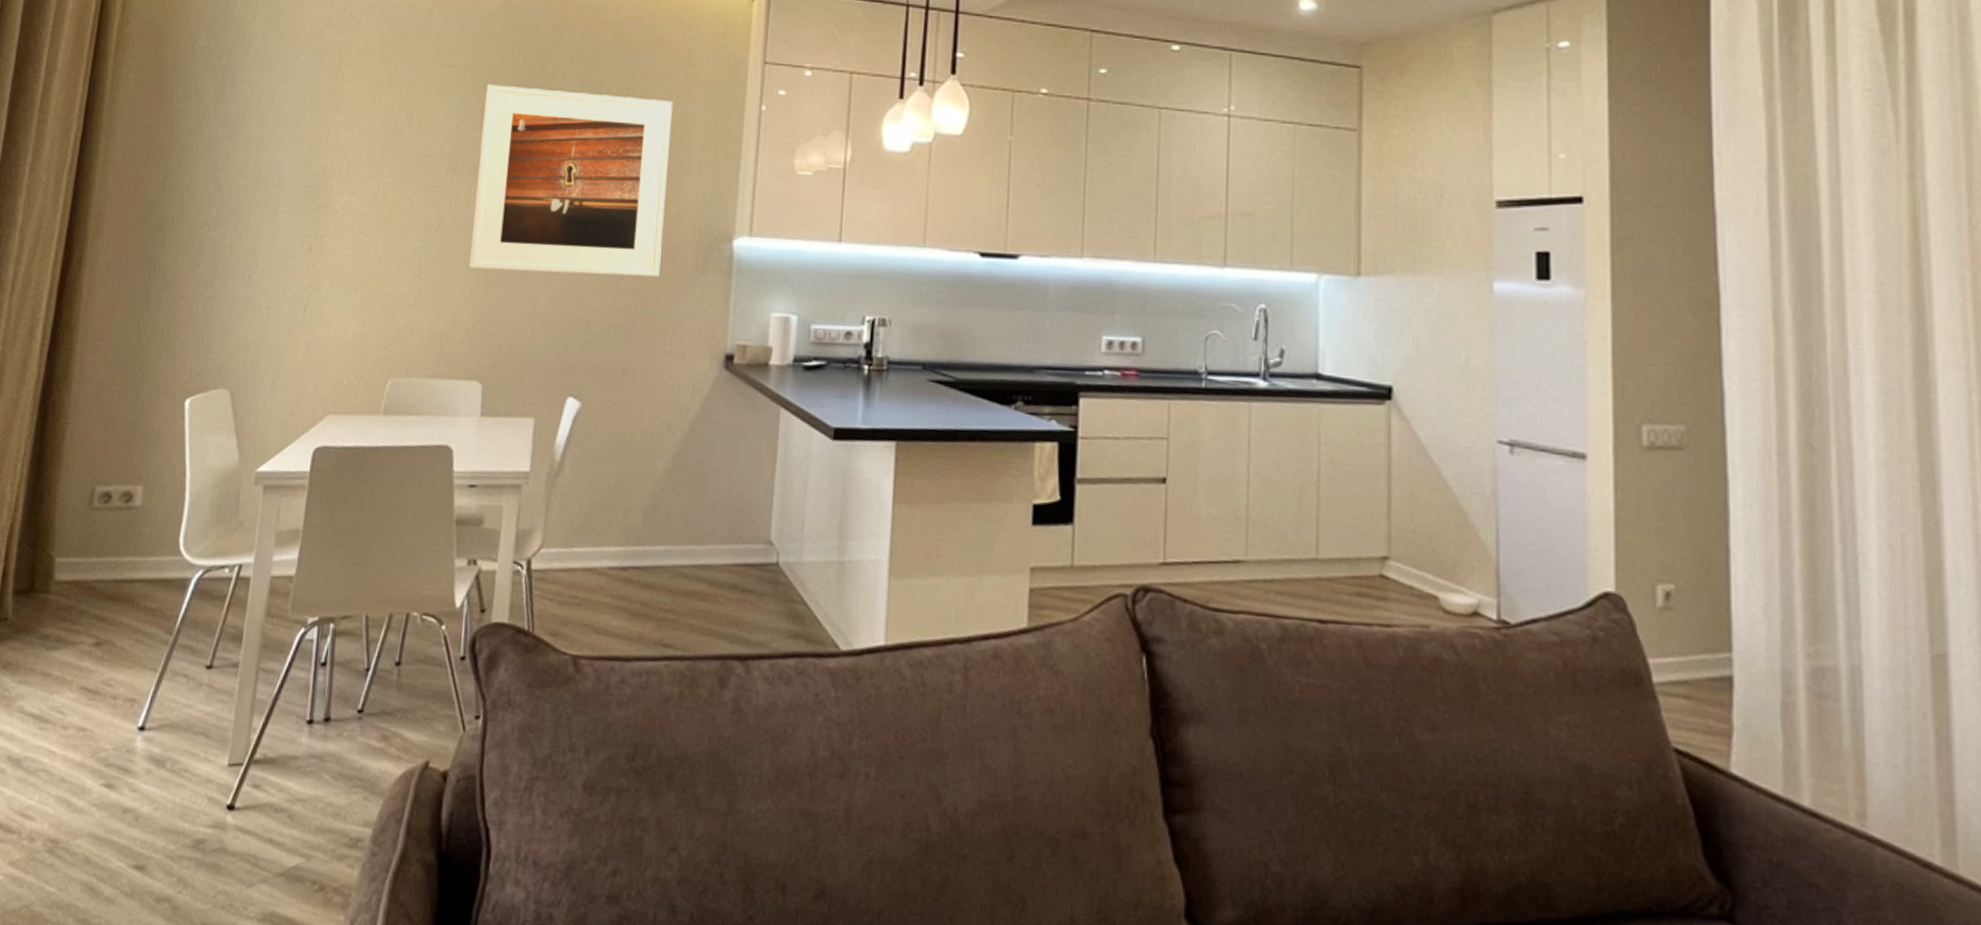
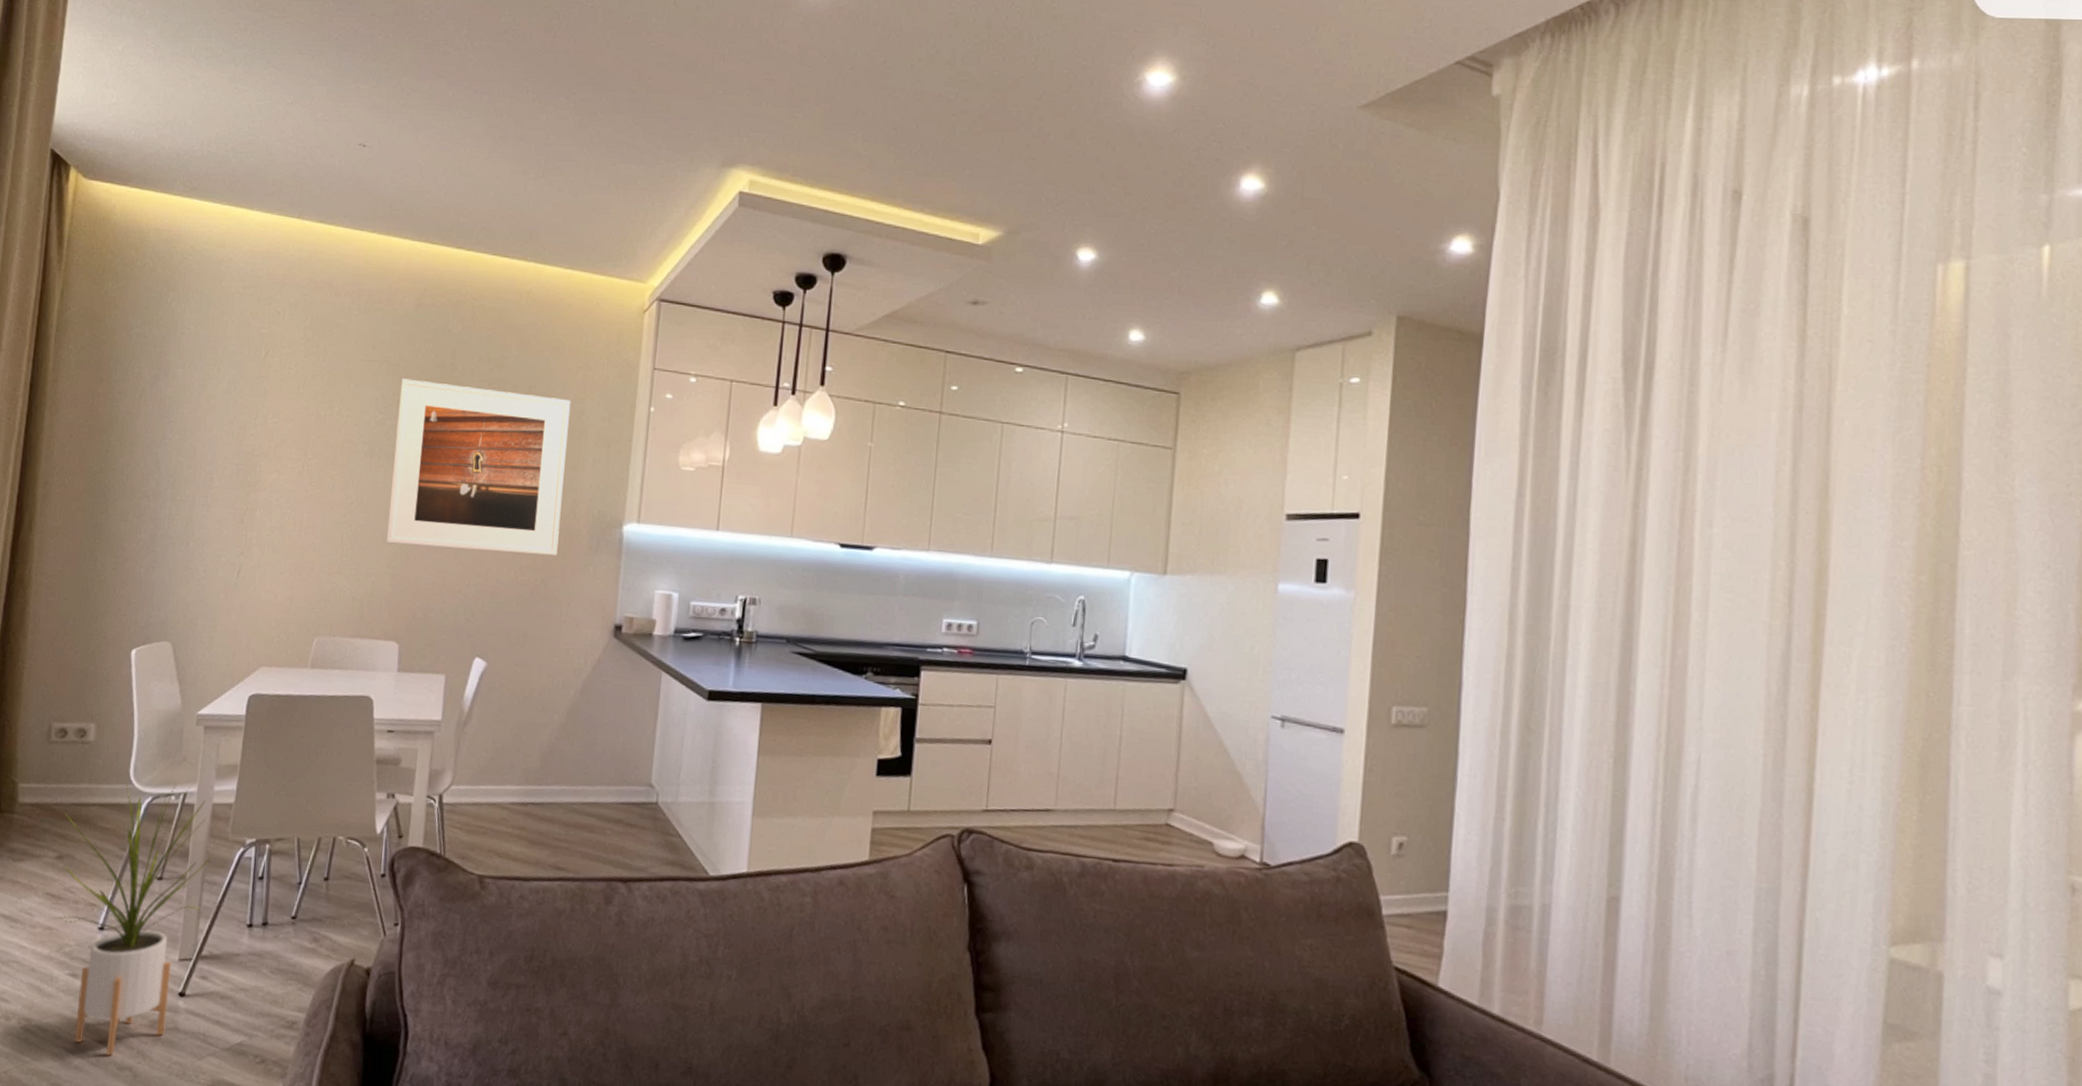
house plant: none [88,551,269,884] -> present [53,781,212,1056]

